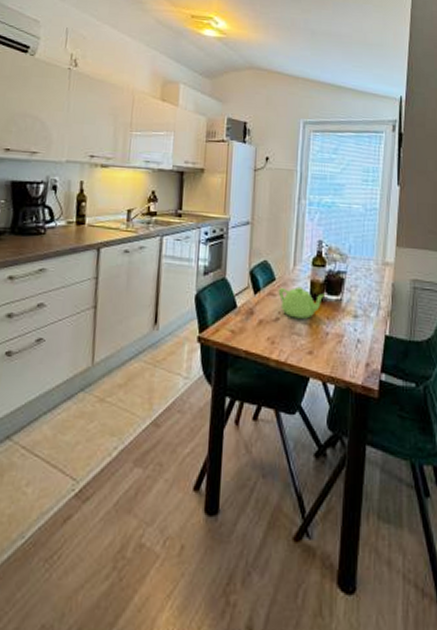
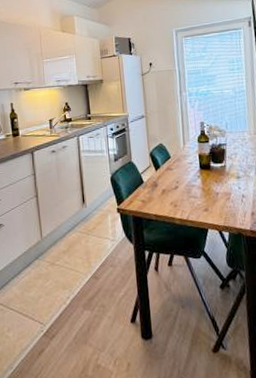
teapot: present [278,286,326,319] -> none [174,160,212,185]

